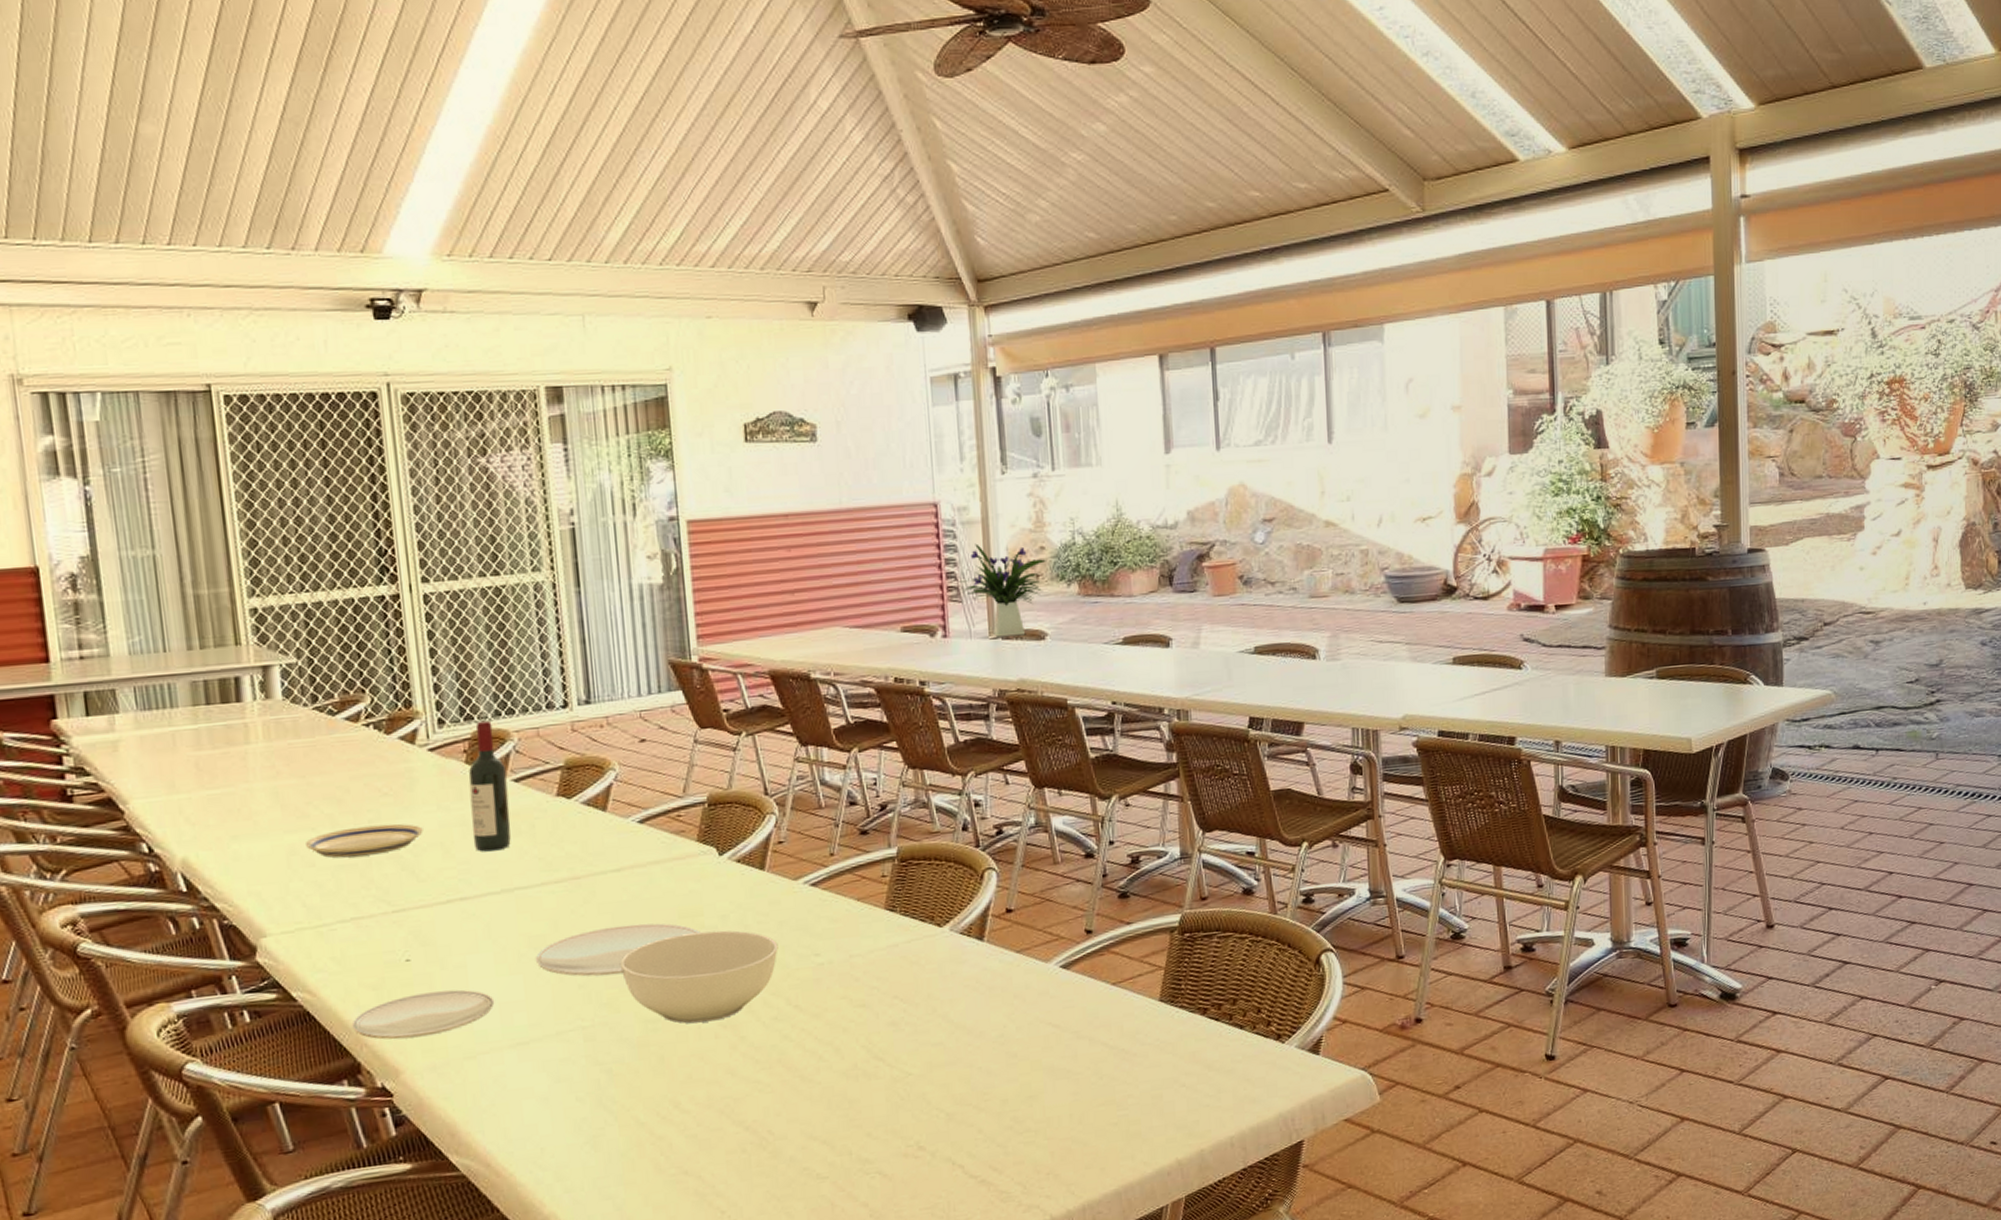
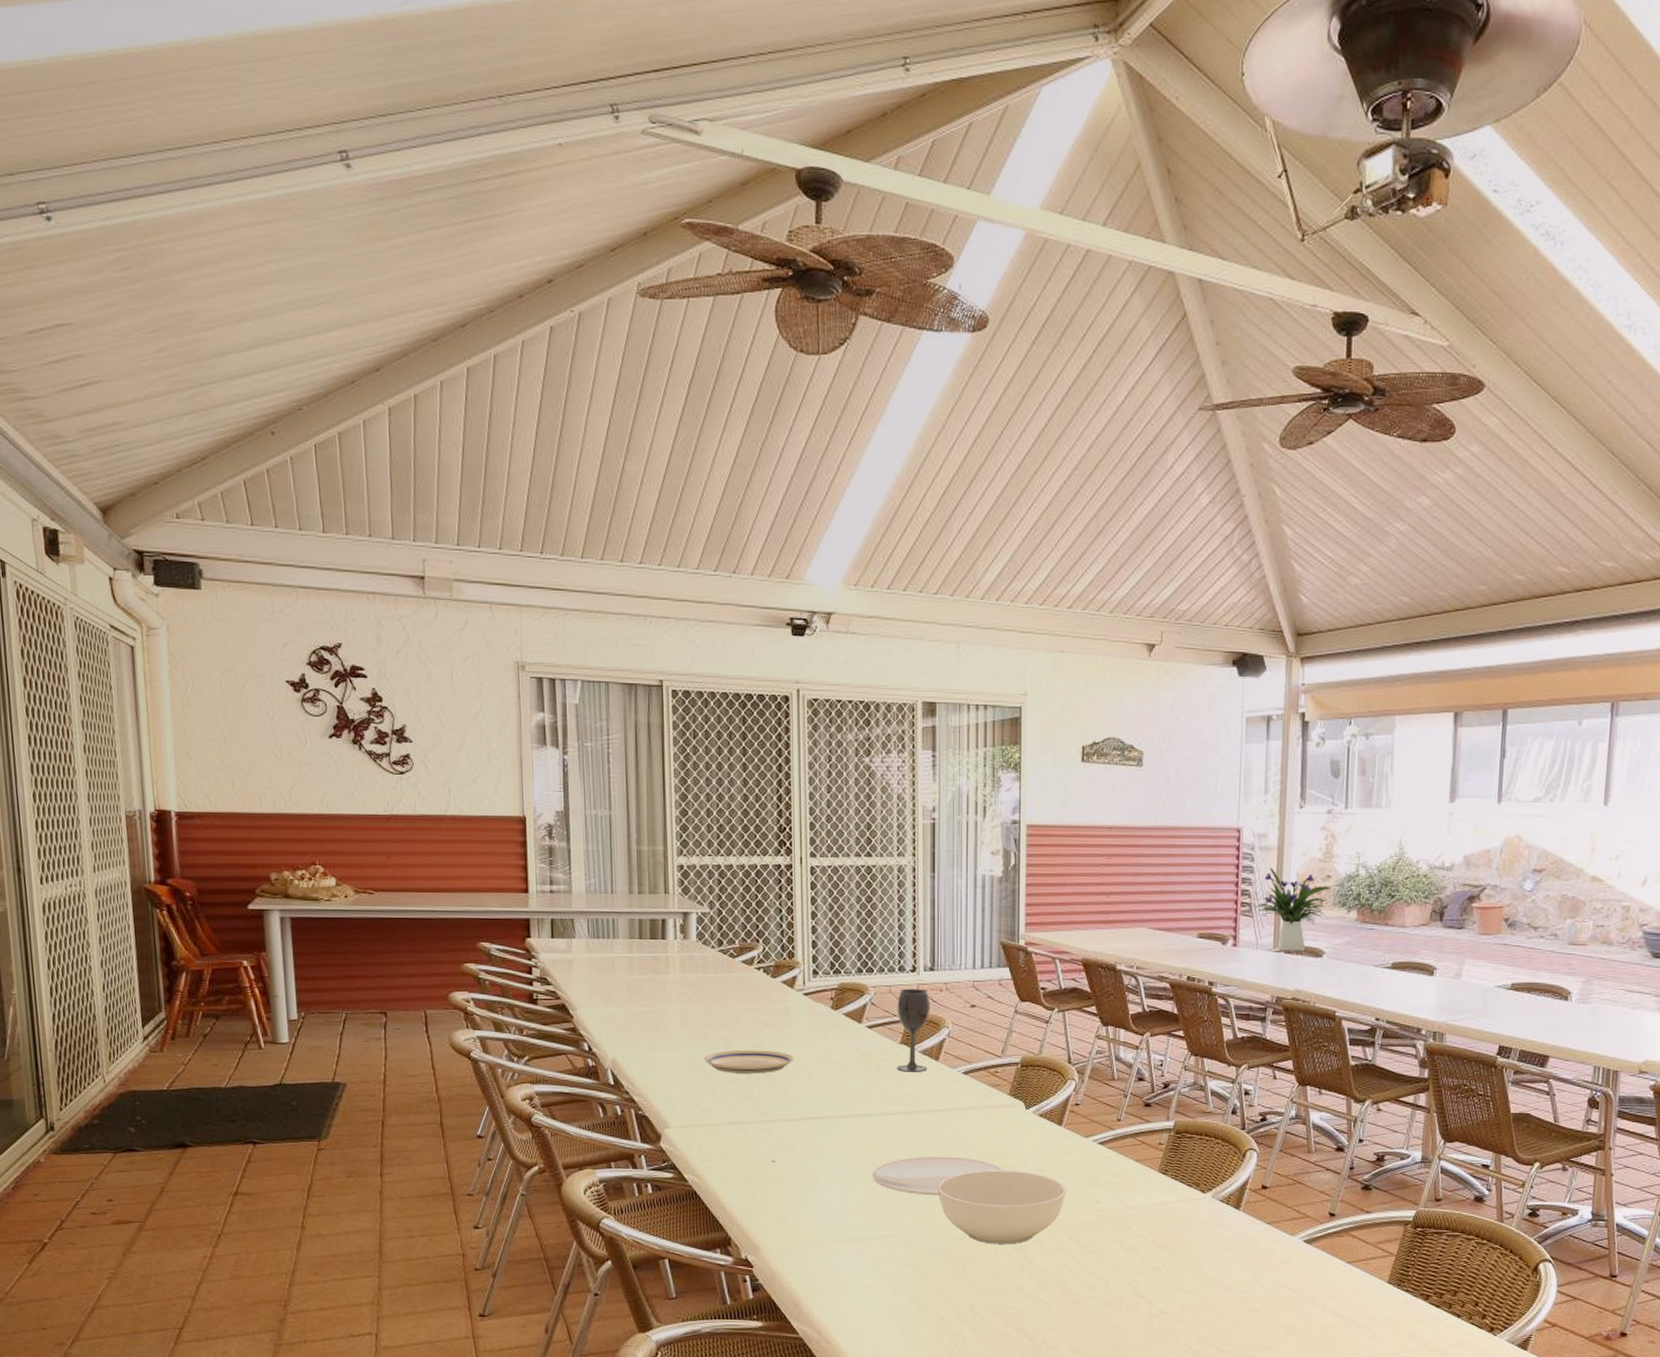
plate: present [351,989,495,1040] -> none [727,1189,837,1224]
wine bottle: present [468,720,511,852] -> none [831,975,862,1082]
wine glass: none [548,727,594,830] -> present [897,988,931,1072]

